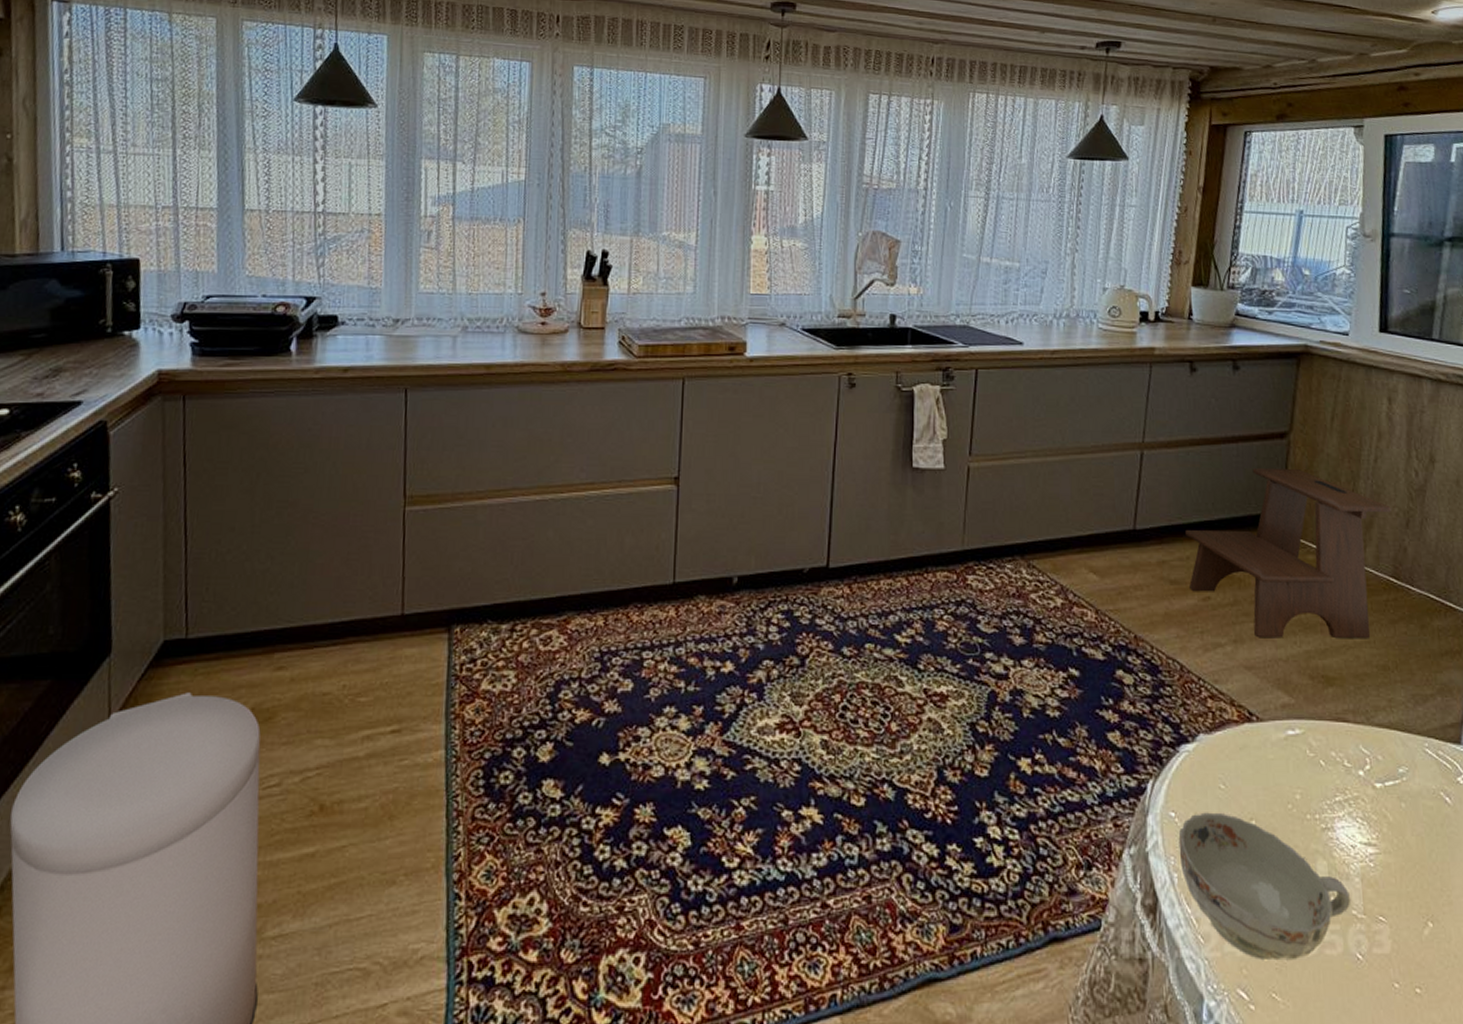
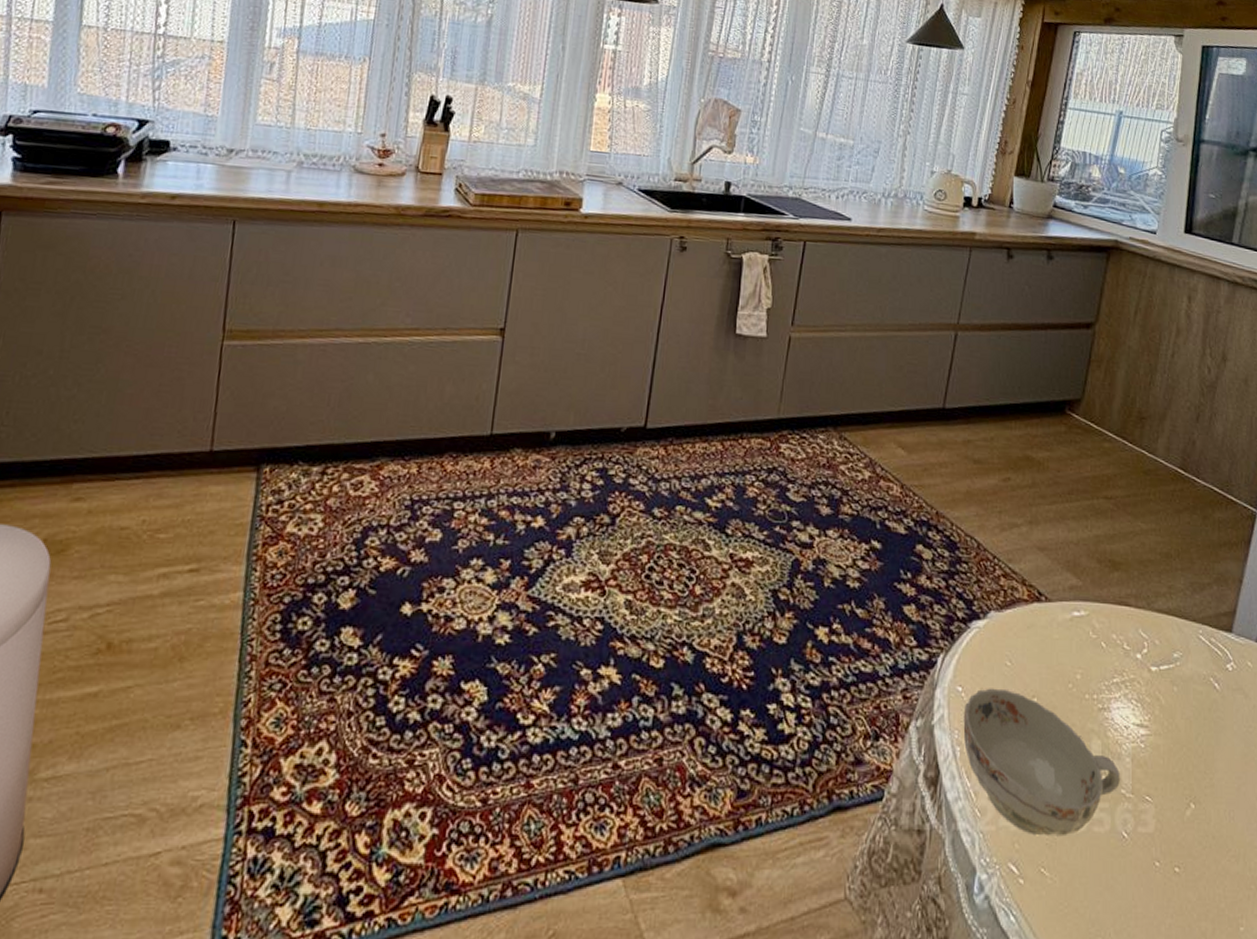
step stool: present [1185,468,1391,638] -> none [991,356,1184,526]

